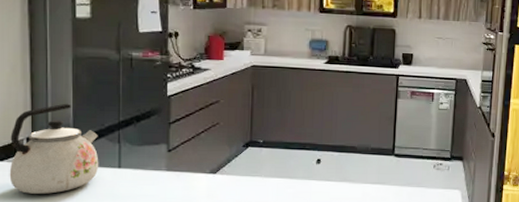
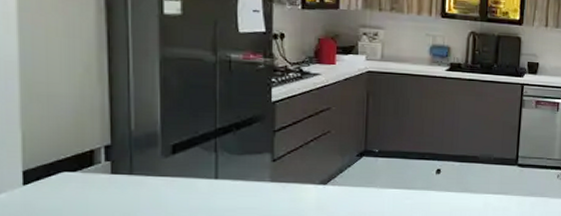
kettle: present [9,103,99,194] -> none [83,108,192,207]

